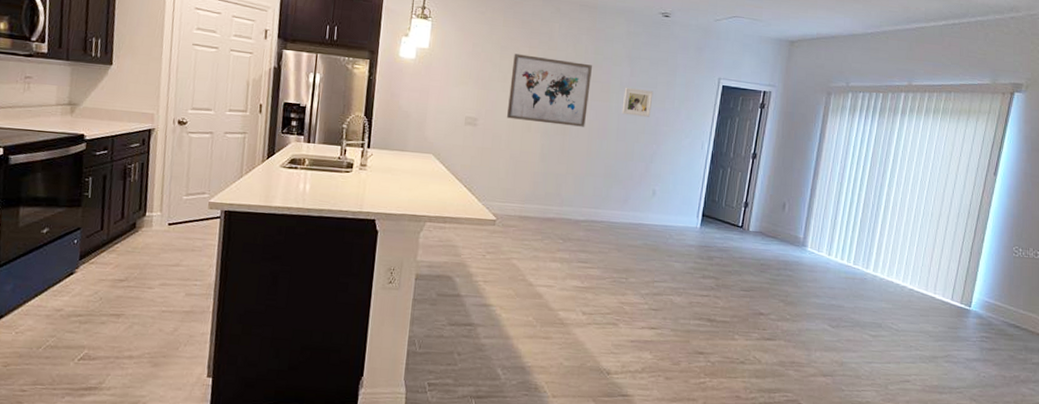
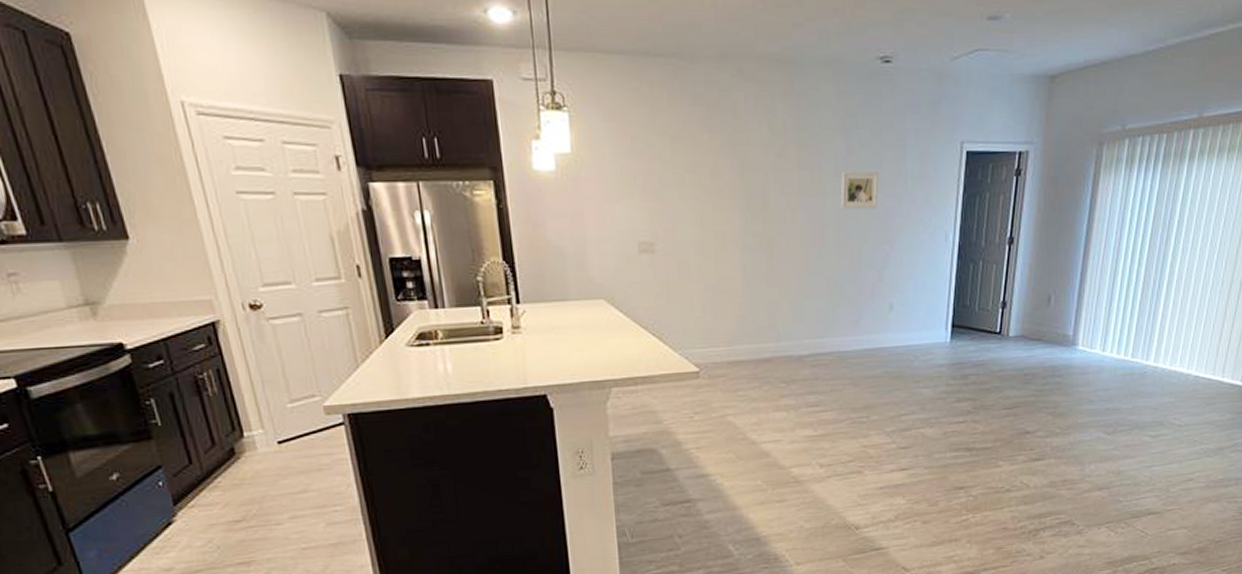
wall art: present [506,53,592,127] -> none [689,143,797,237]

